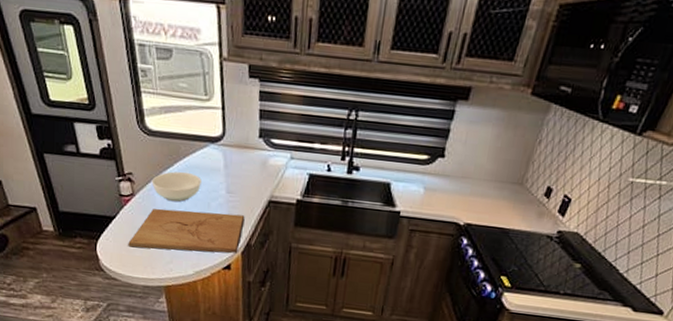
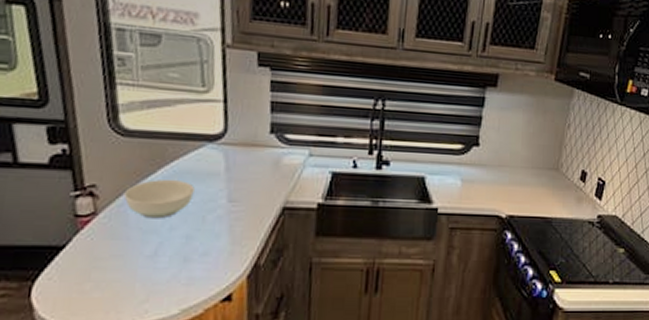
cutting board: present [128,208,245,254] -> none [82,227,252,286]

